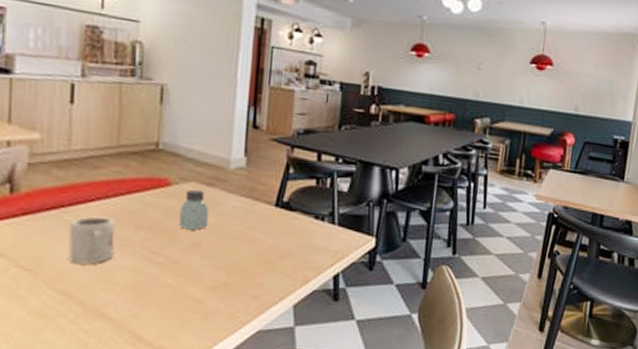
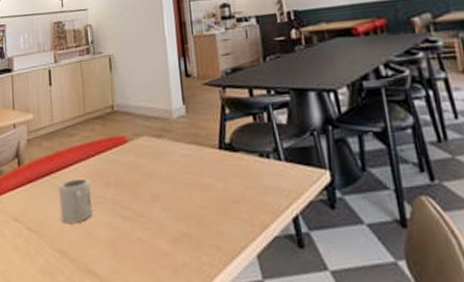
saltshaker: present [179,189,209,230] -> none [138,142,163,182]

